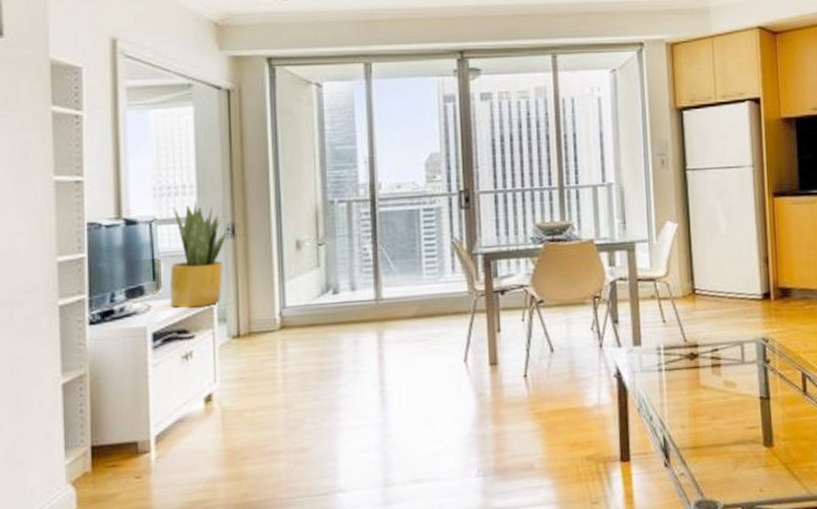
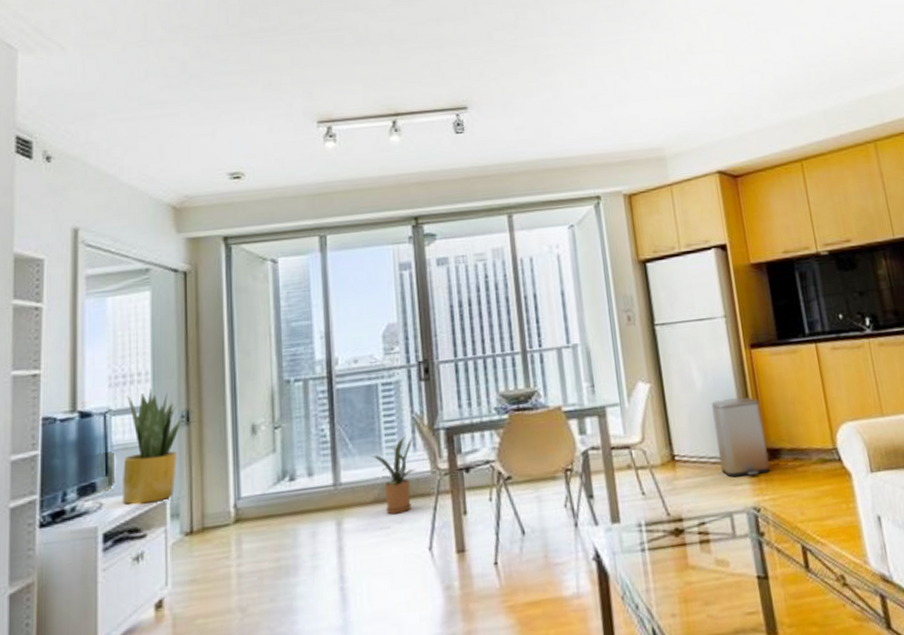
house plant: none [411,258,454,329] -> present [371,435,416,515]
pedal bin: none [733,240,781,311] -> present [711,397,771,478]

